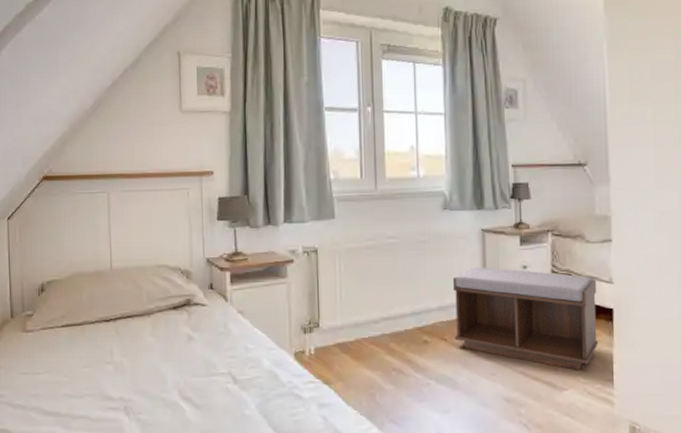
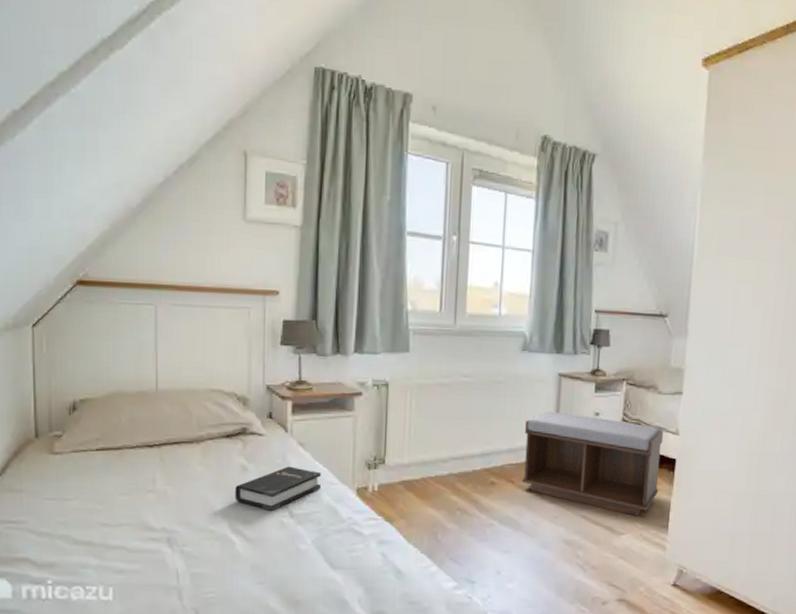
hardback book: none [182,334,262,377] -> present [235,466,322,511]

